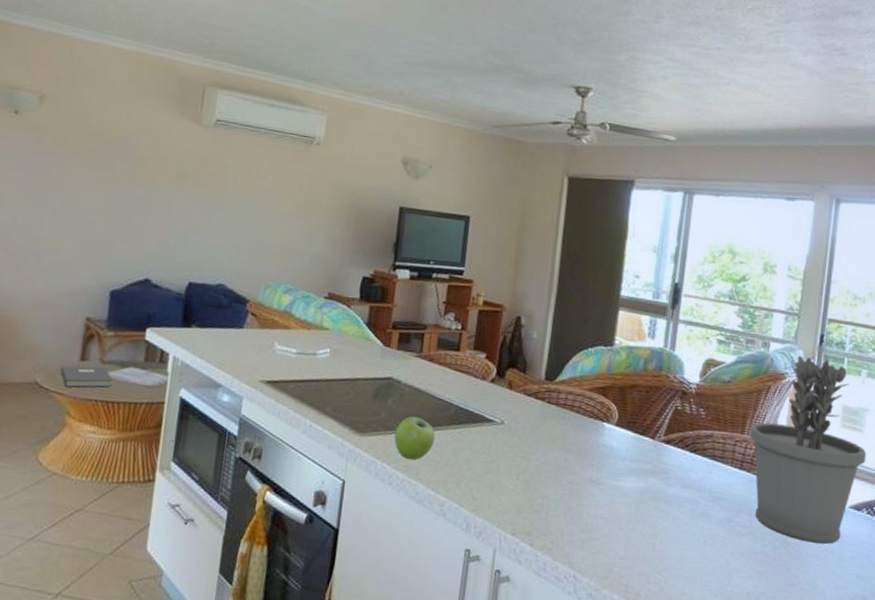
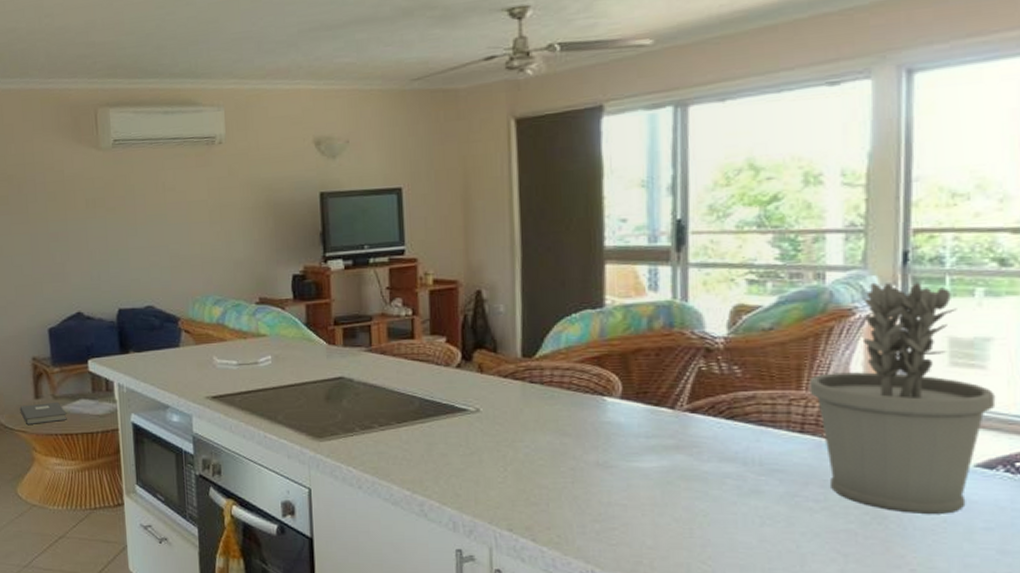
fruit: present [394,415,436,460] -> none [356,414,403,460]

